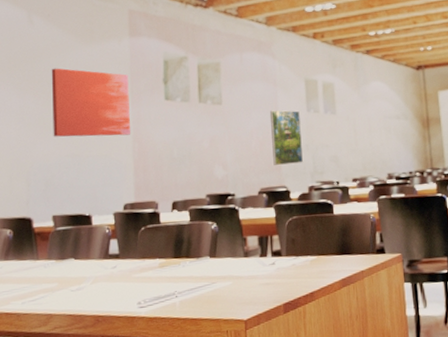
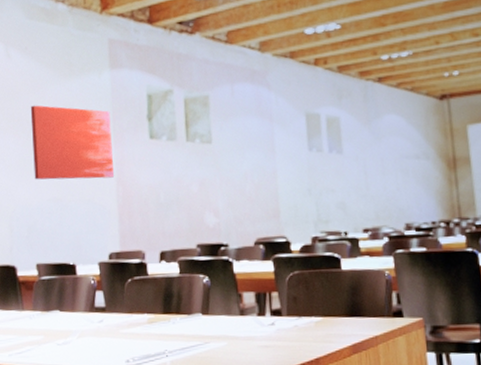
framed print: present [269,110,303,166] -> none [265,149,305,214]

